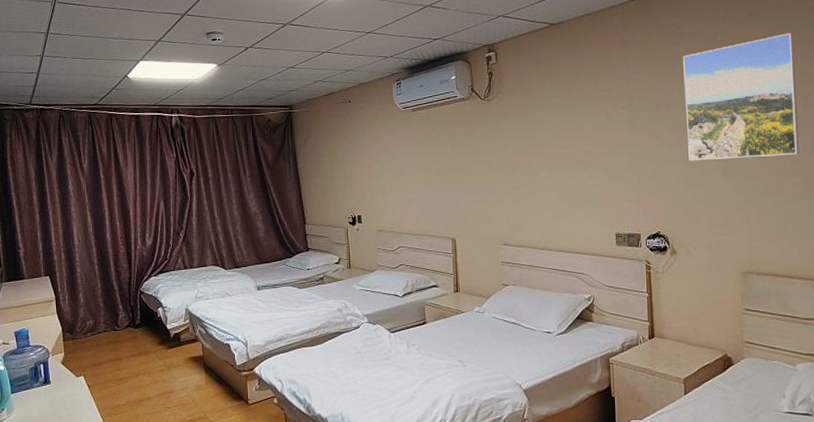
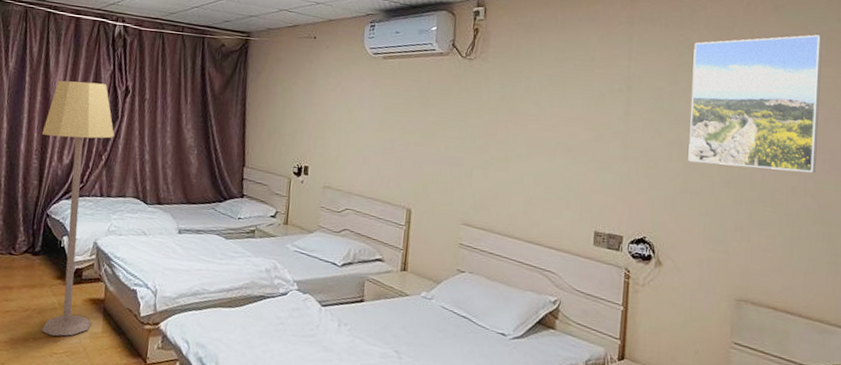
lamp: none [123,170,195,394] -> present [41,80,115,337]

